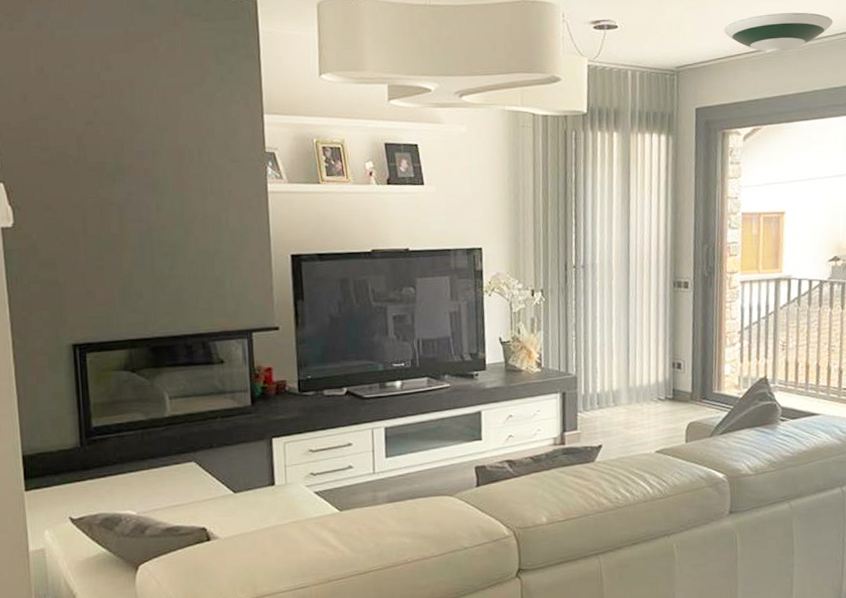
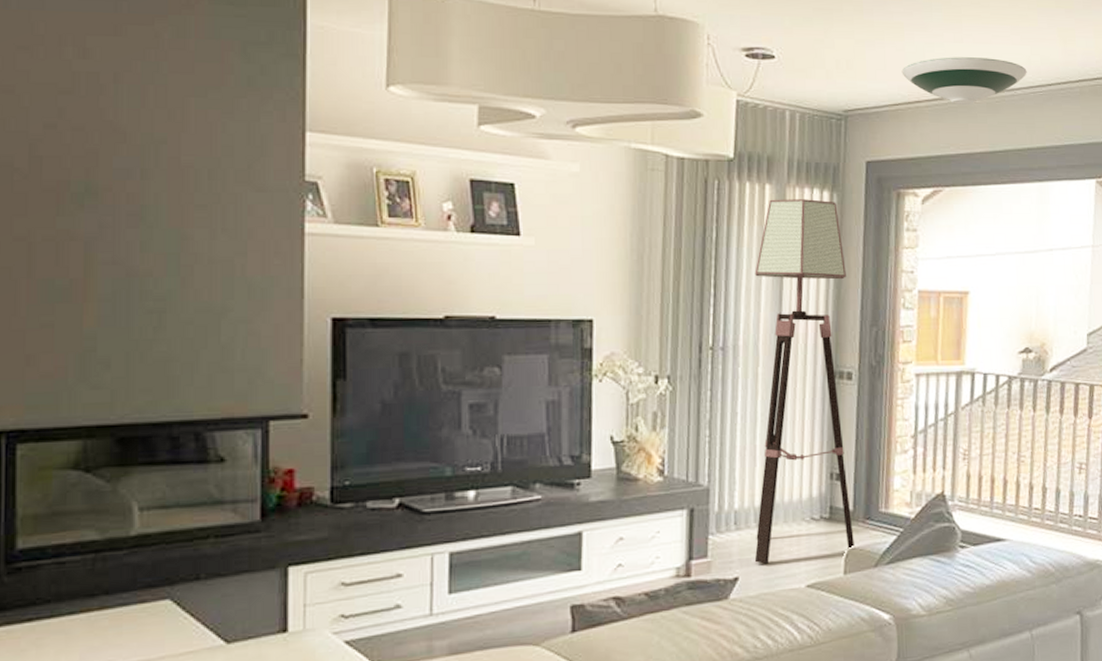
floor lamp: none [607,142,695,435] -> present [754,199,856,564]

